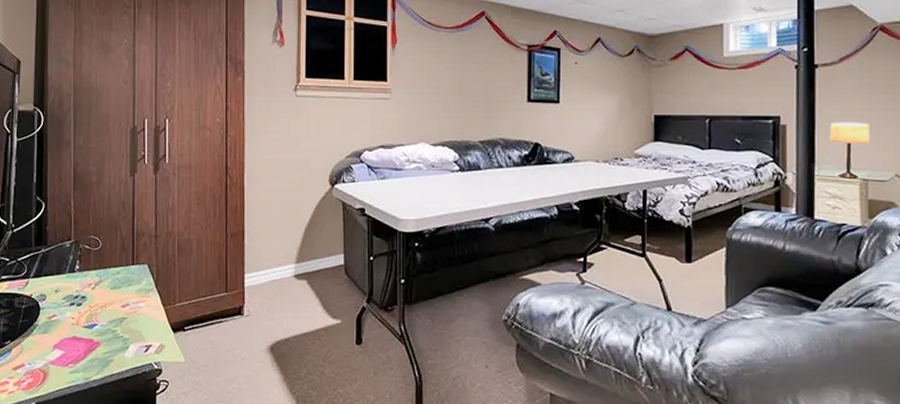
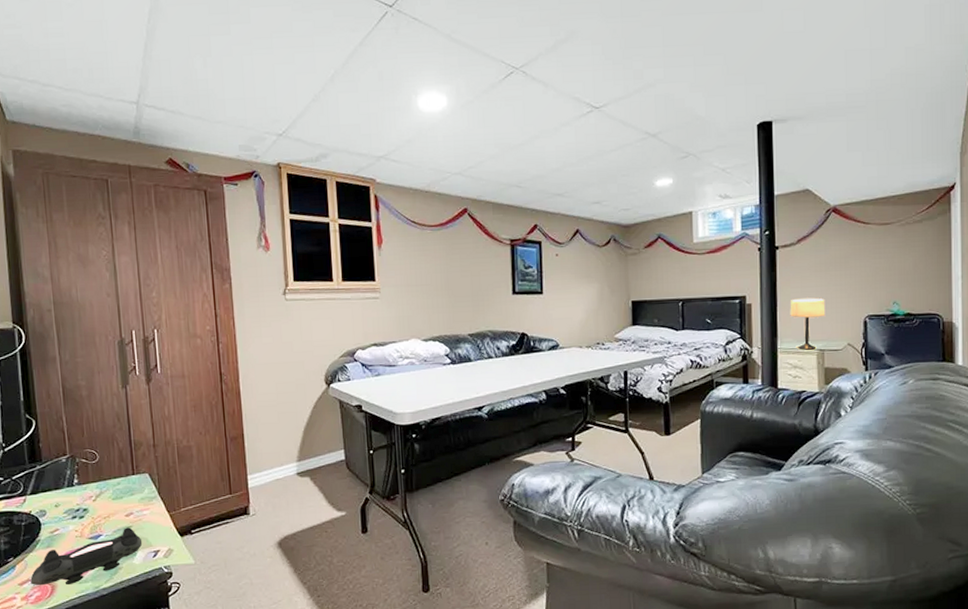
control: none [24,319,136,373] -> present [30,527,143,586]

